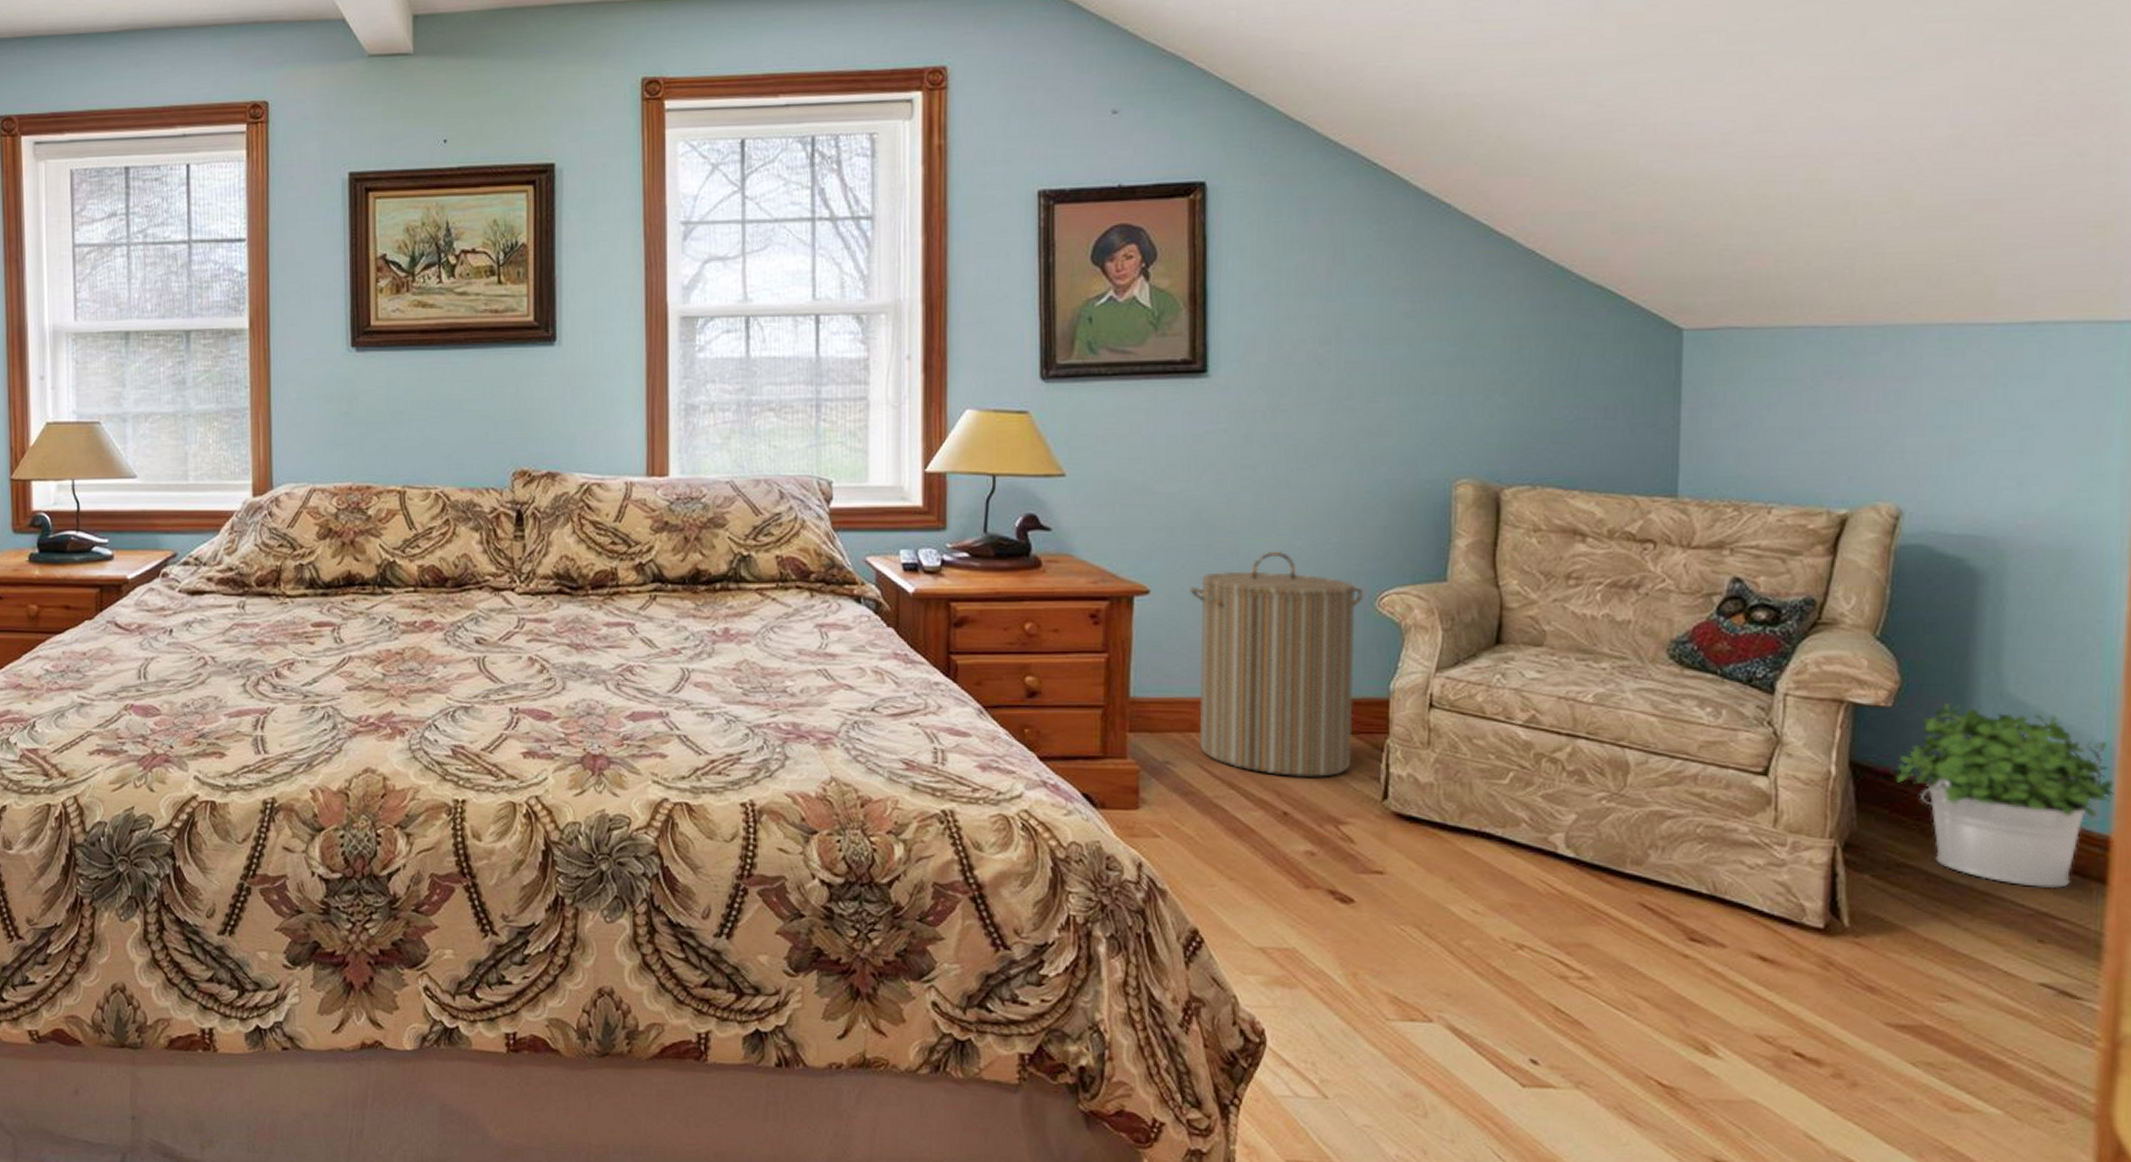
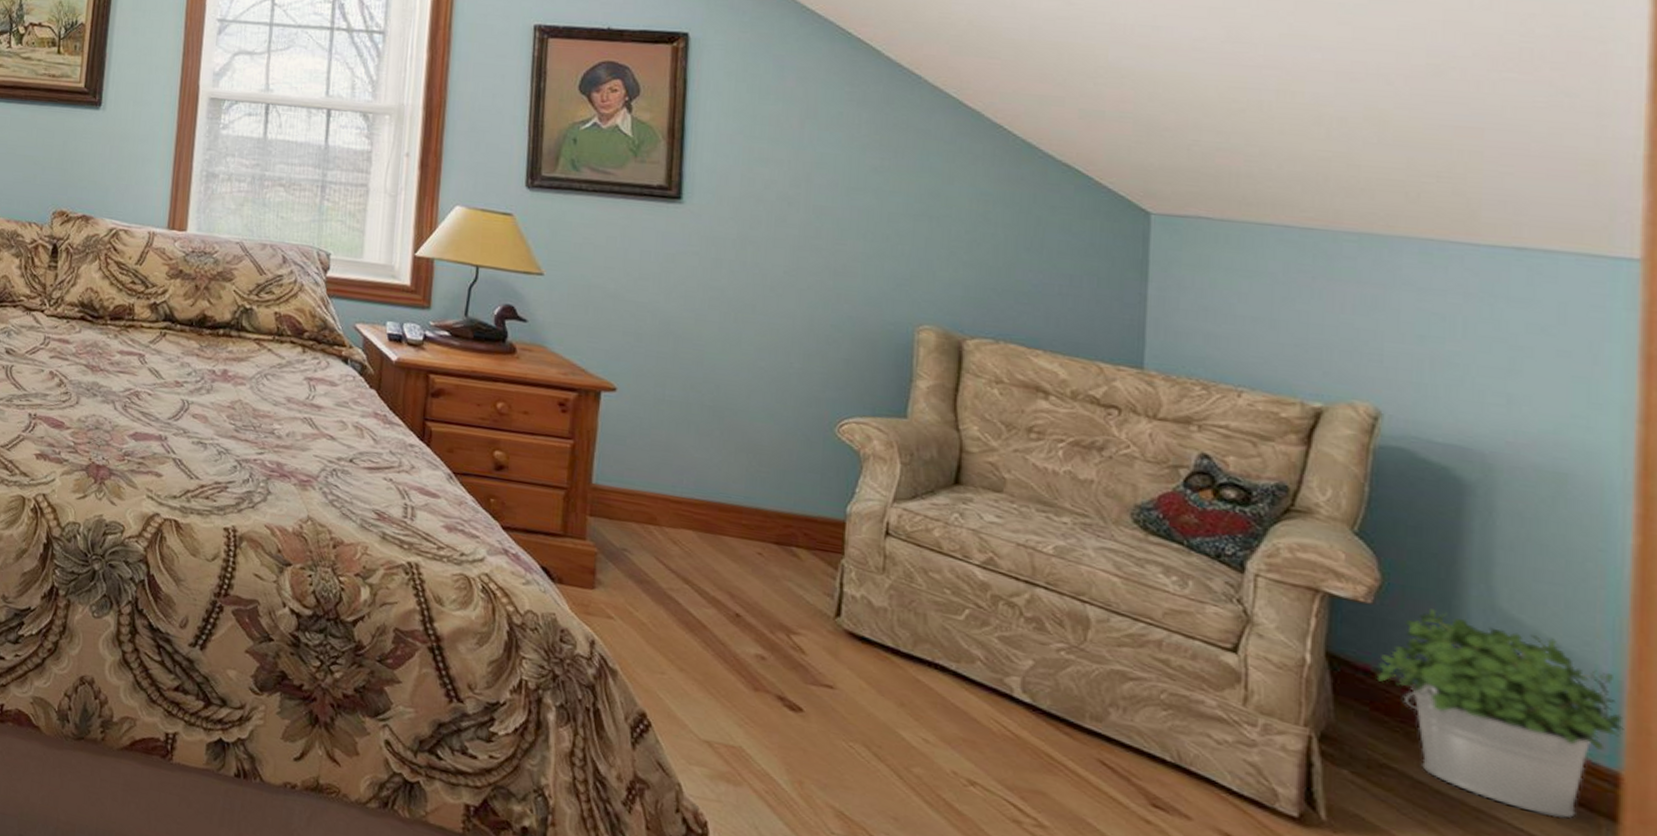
laundry hamper: present [1190,551,1364,777] -> none [655,368,824,587]

